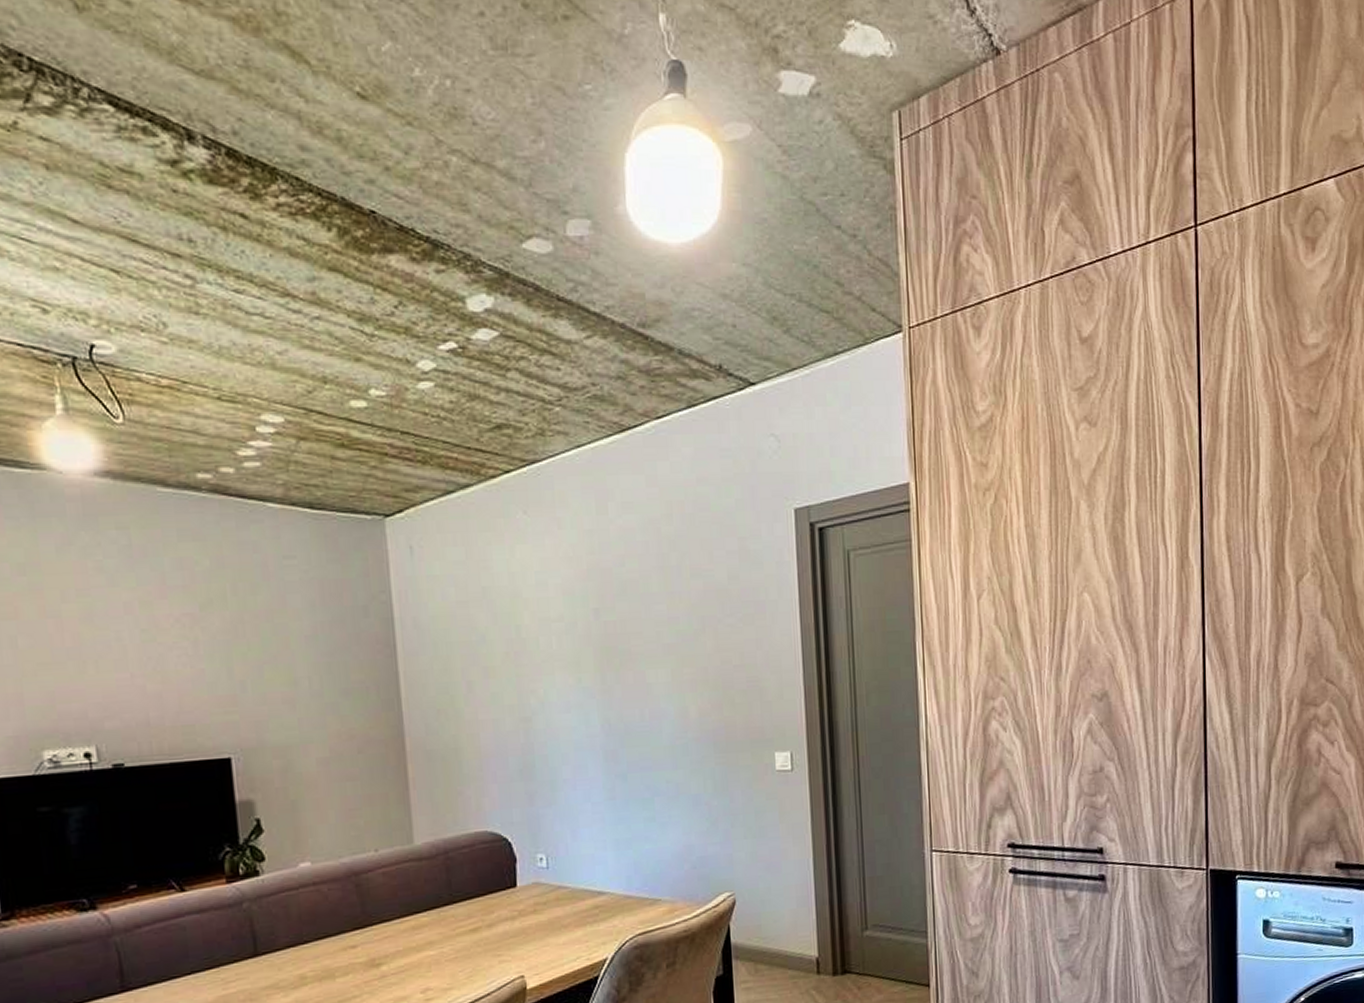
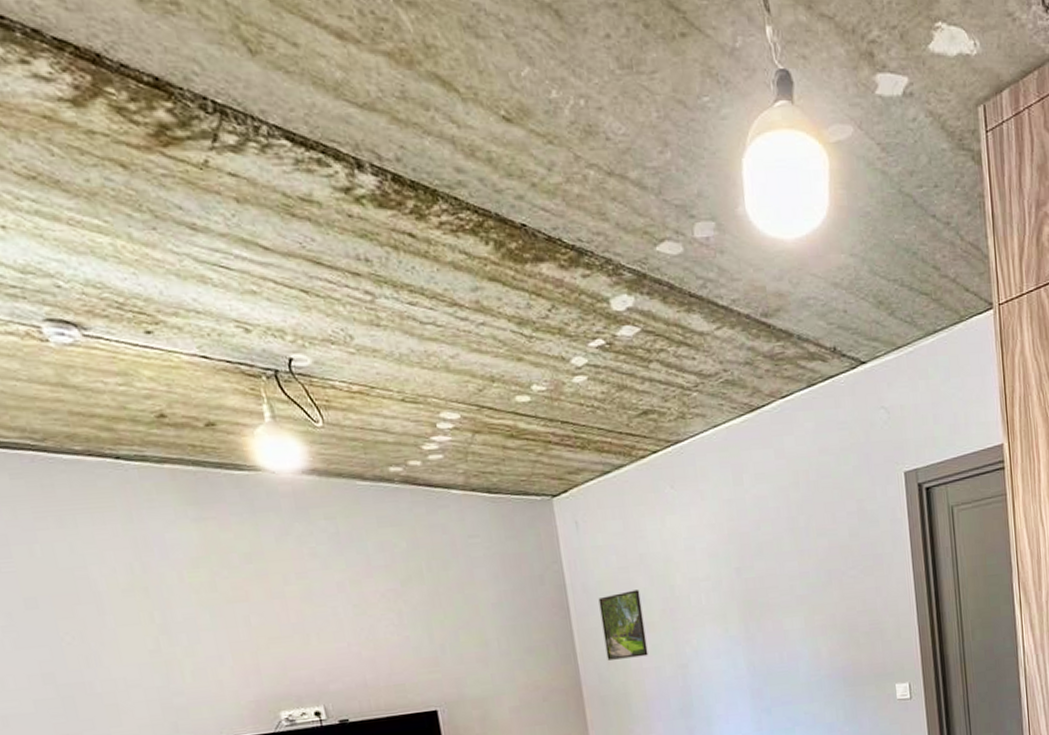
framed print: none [431,628,486,709] -> present [598,590,649,660]

